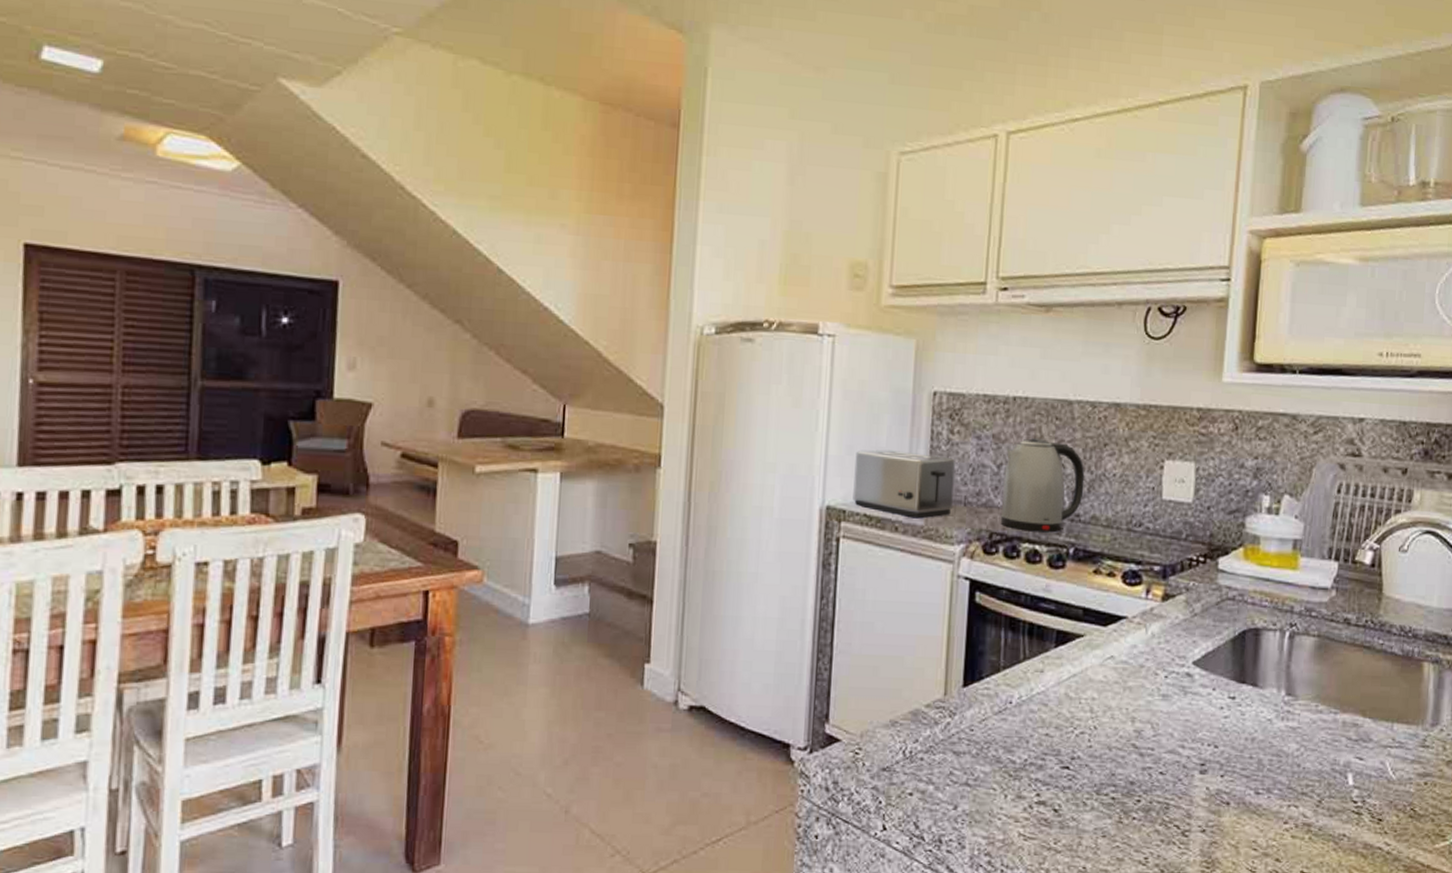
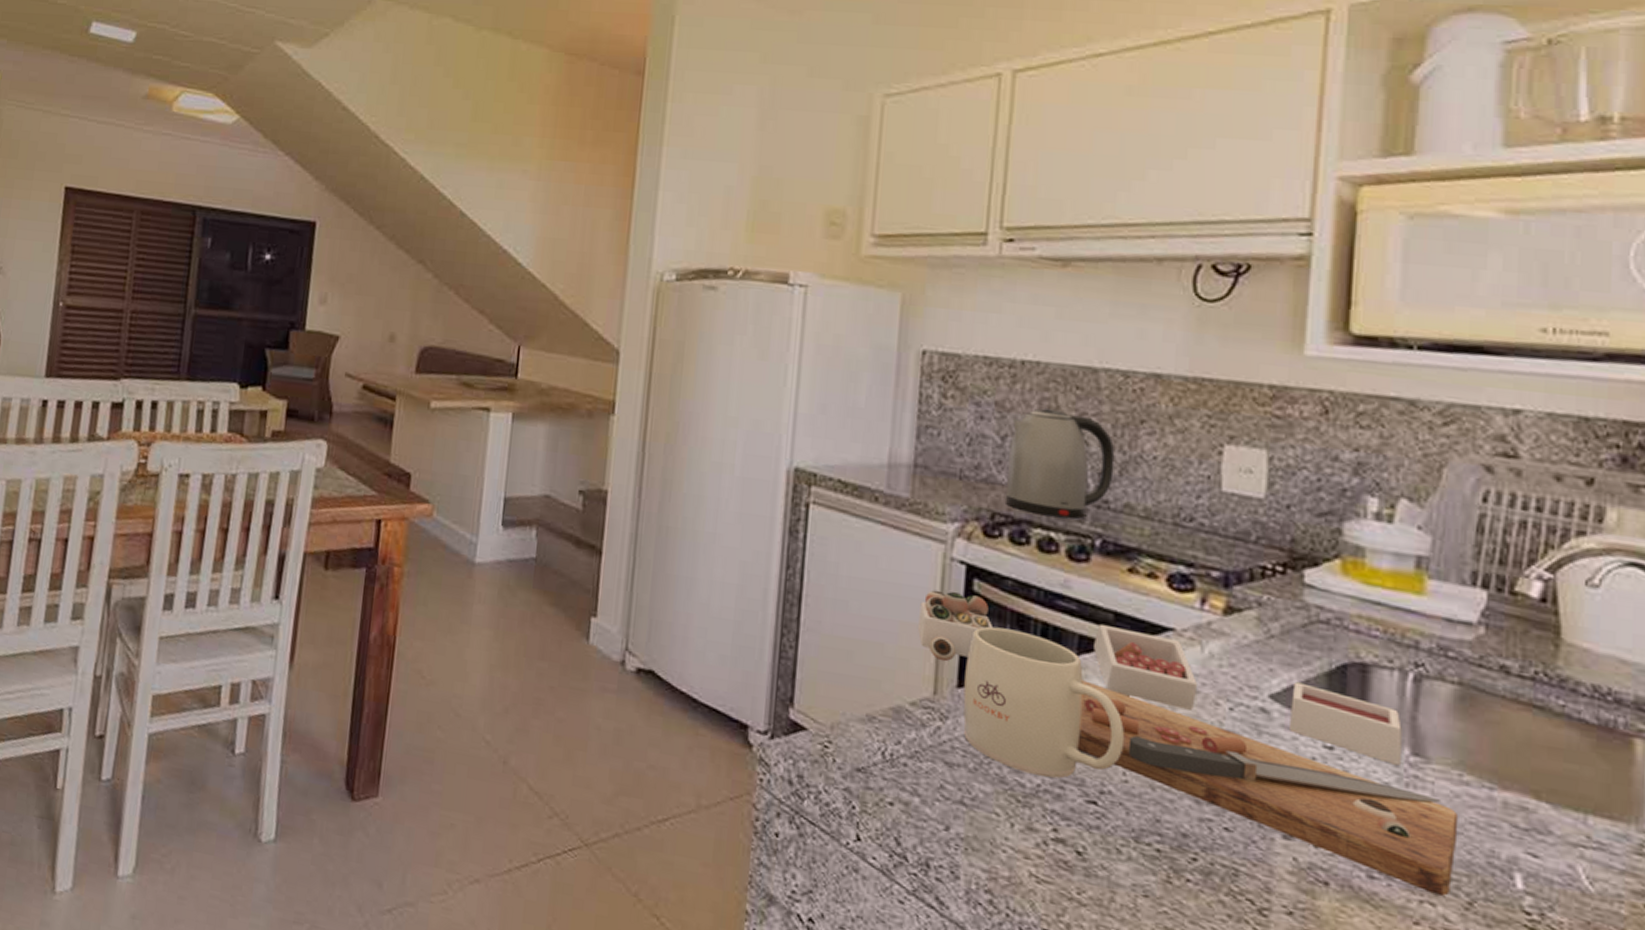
toaster: present [854,450,955,519] -> none [827,410,948,490]
cutting board: none [931,604,1315,799] -> present [918,589,1459,896]
mug: none [967,631,1090,753] -> present [963,626,1125,779]

